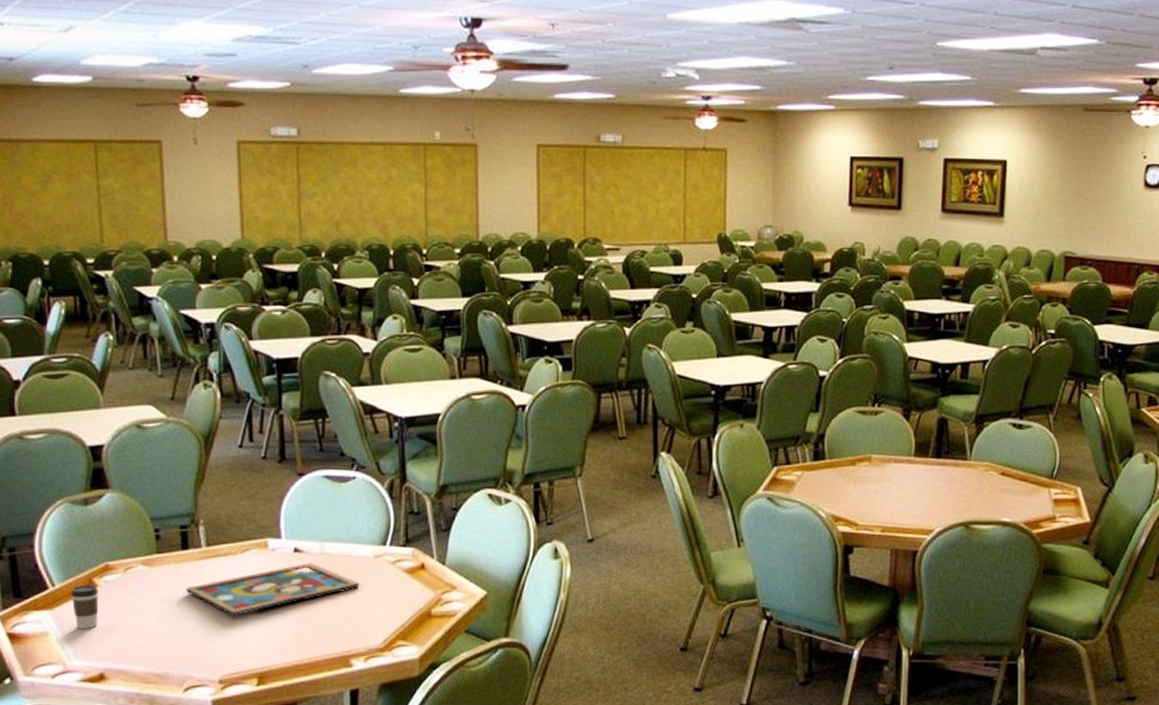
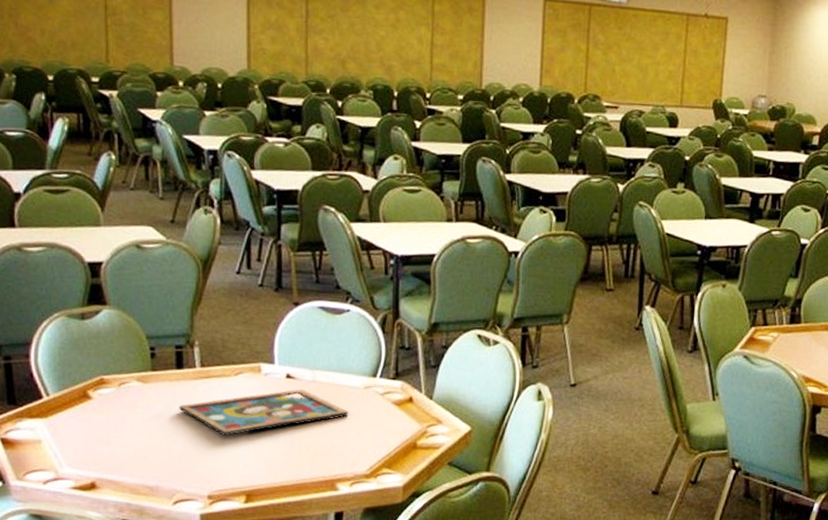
coffee cup: present [71,584,99,629] -> none [65,396,92,439]

